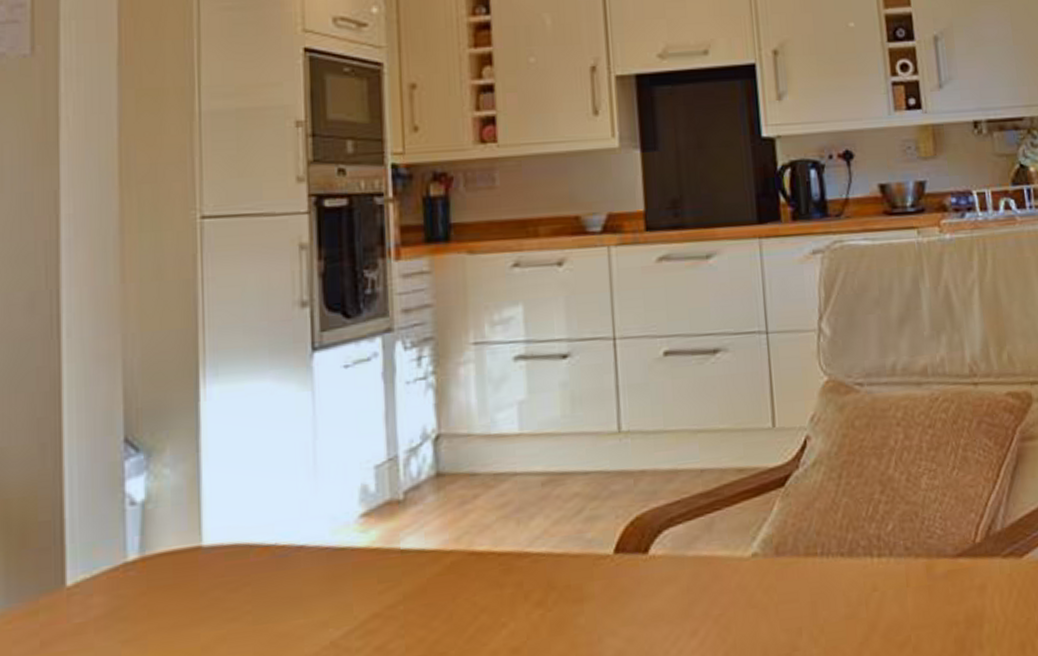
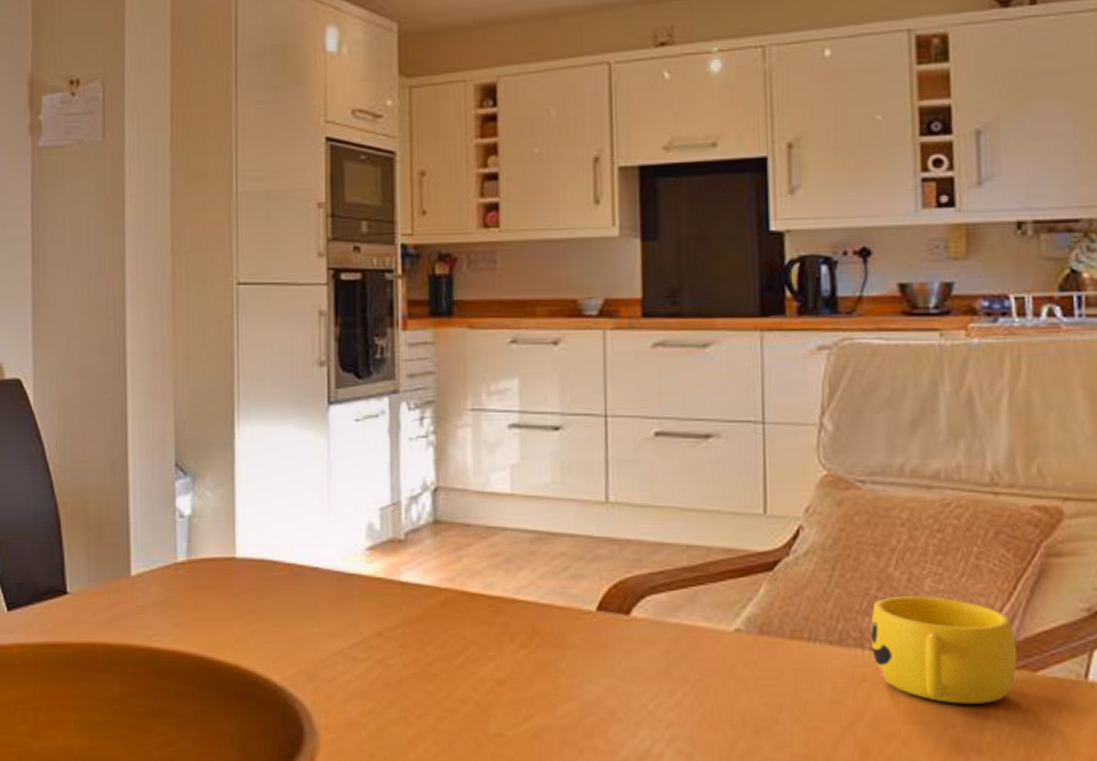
cup: none [876,493,1006,601] -> present [870,596,1018,705]

